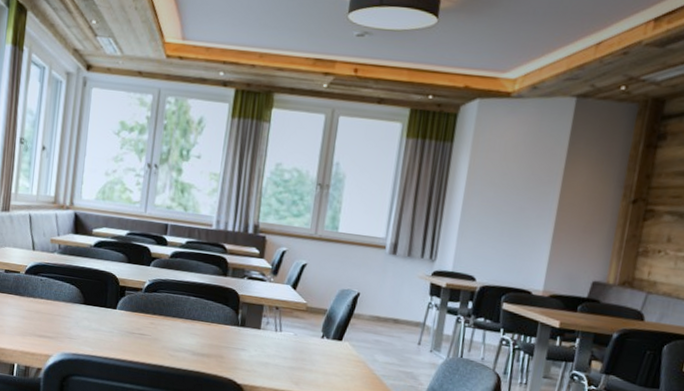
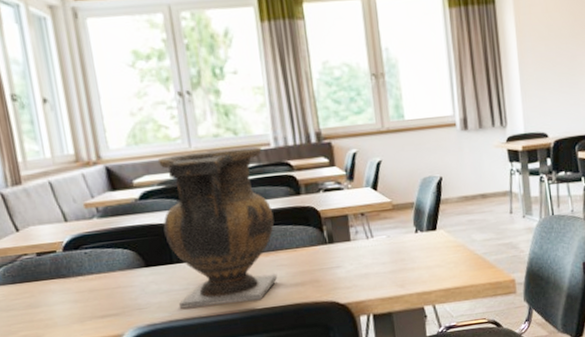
vase: none [101,215,204,360] -> present [157,146,278,309]

